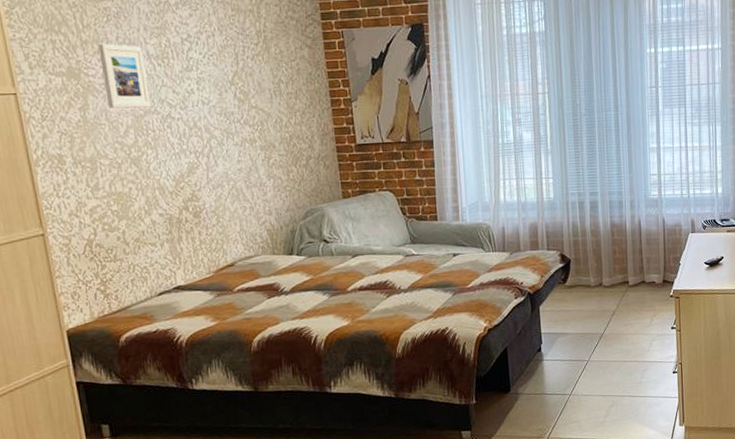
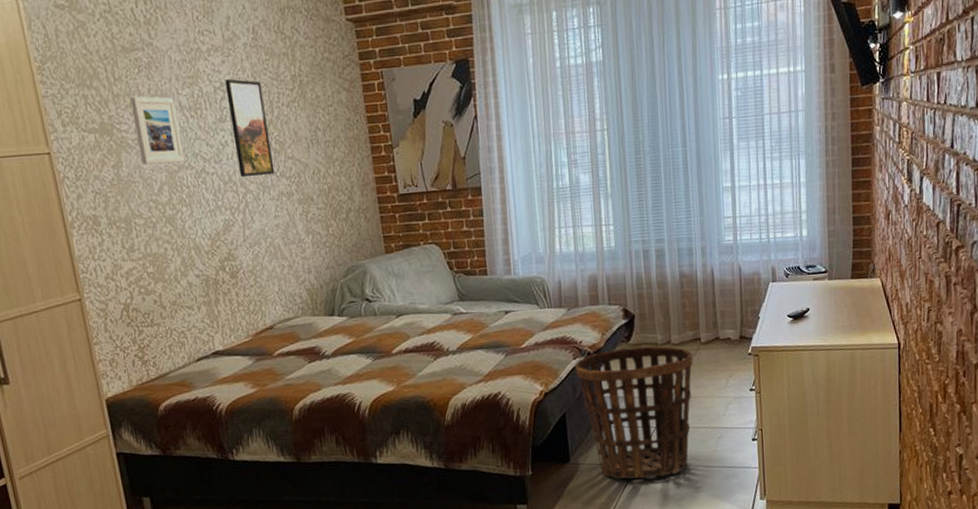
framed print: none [192,31,239,124] -> present [225,78,275,178]
basket: none [516,287,622,408] -> present [575,346,694,479]

